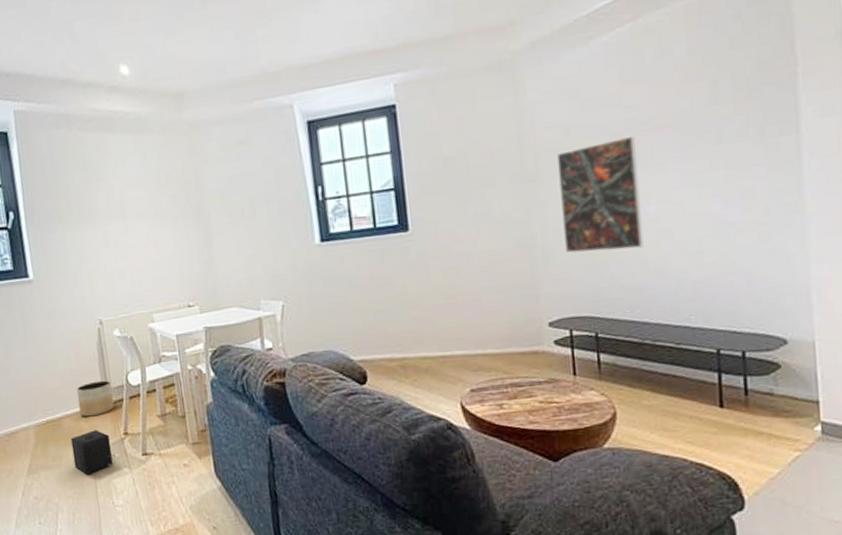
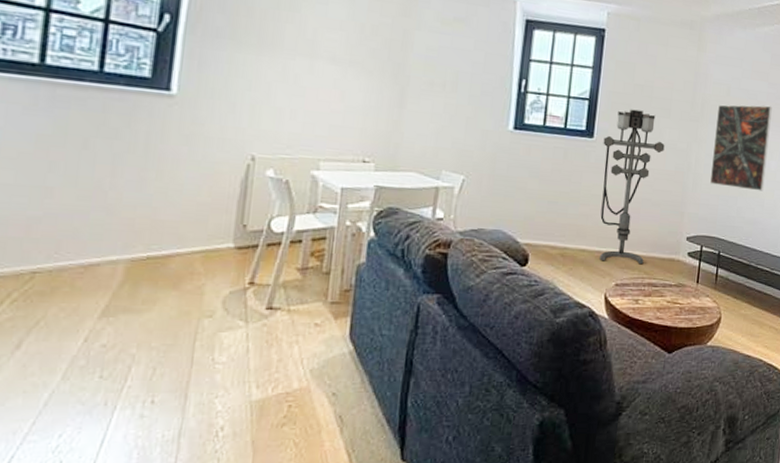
speaker: present [70,430,115,475] -> none [171,274,231,324]
planter: present [76,380,114,417] -> none [196,221,247,260]
floor lamp: none [420,185,500,367] -> present [600,109,665,265]

